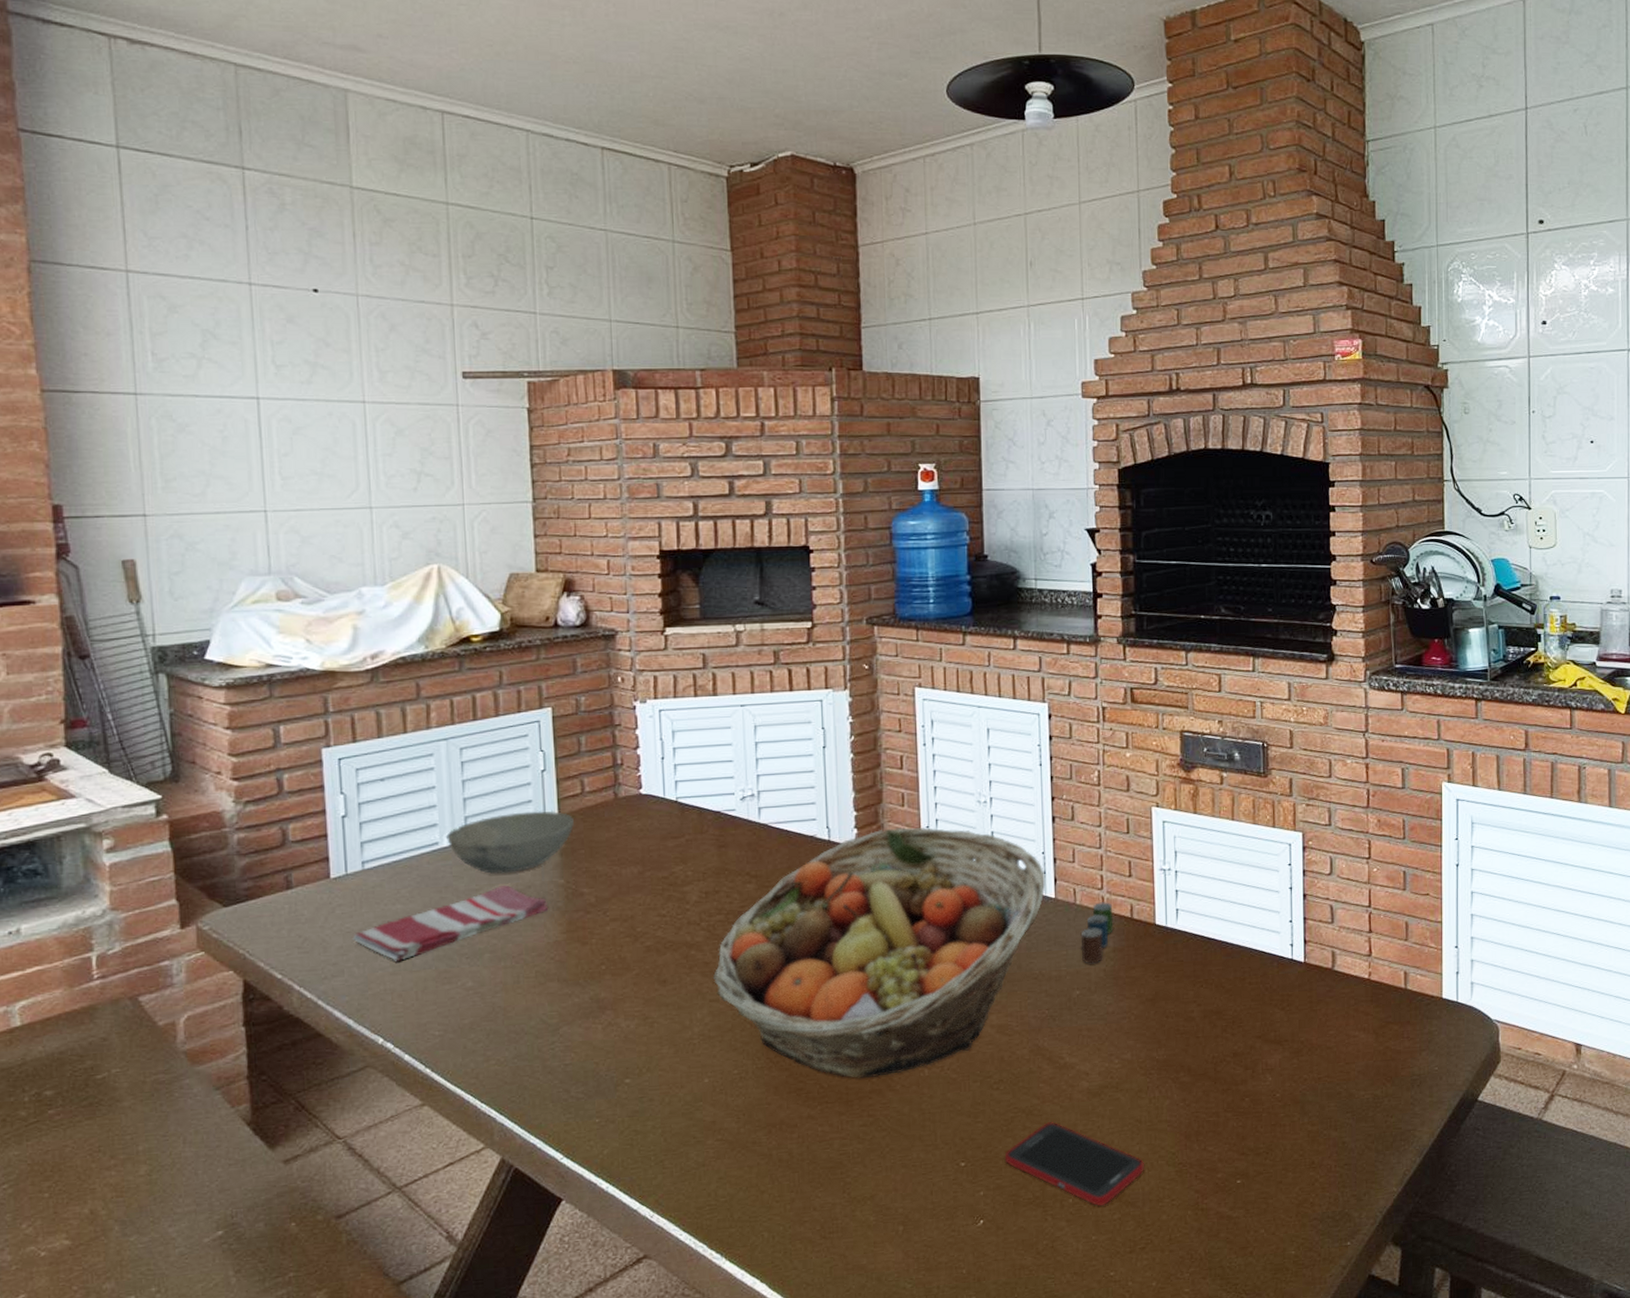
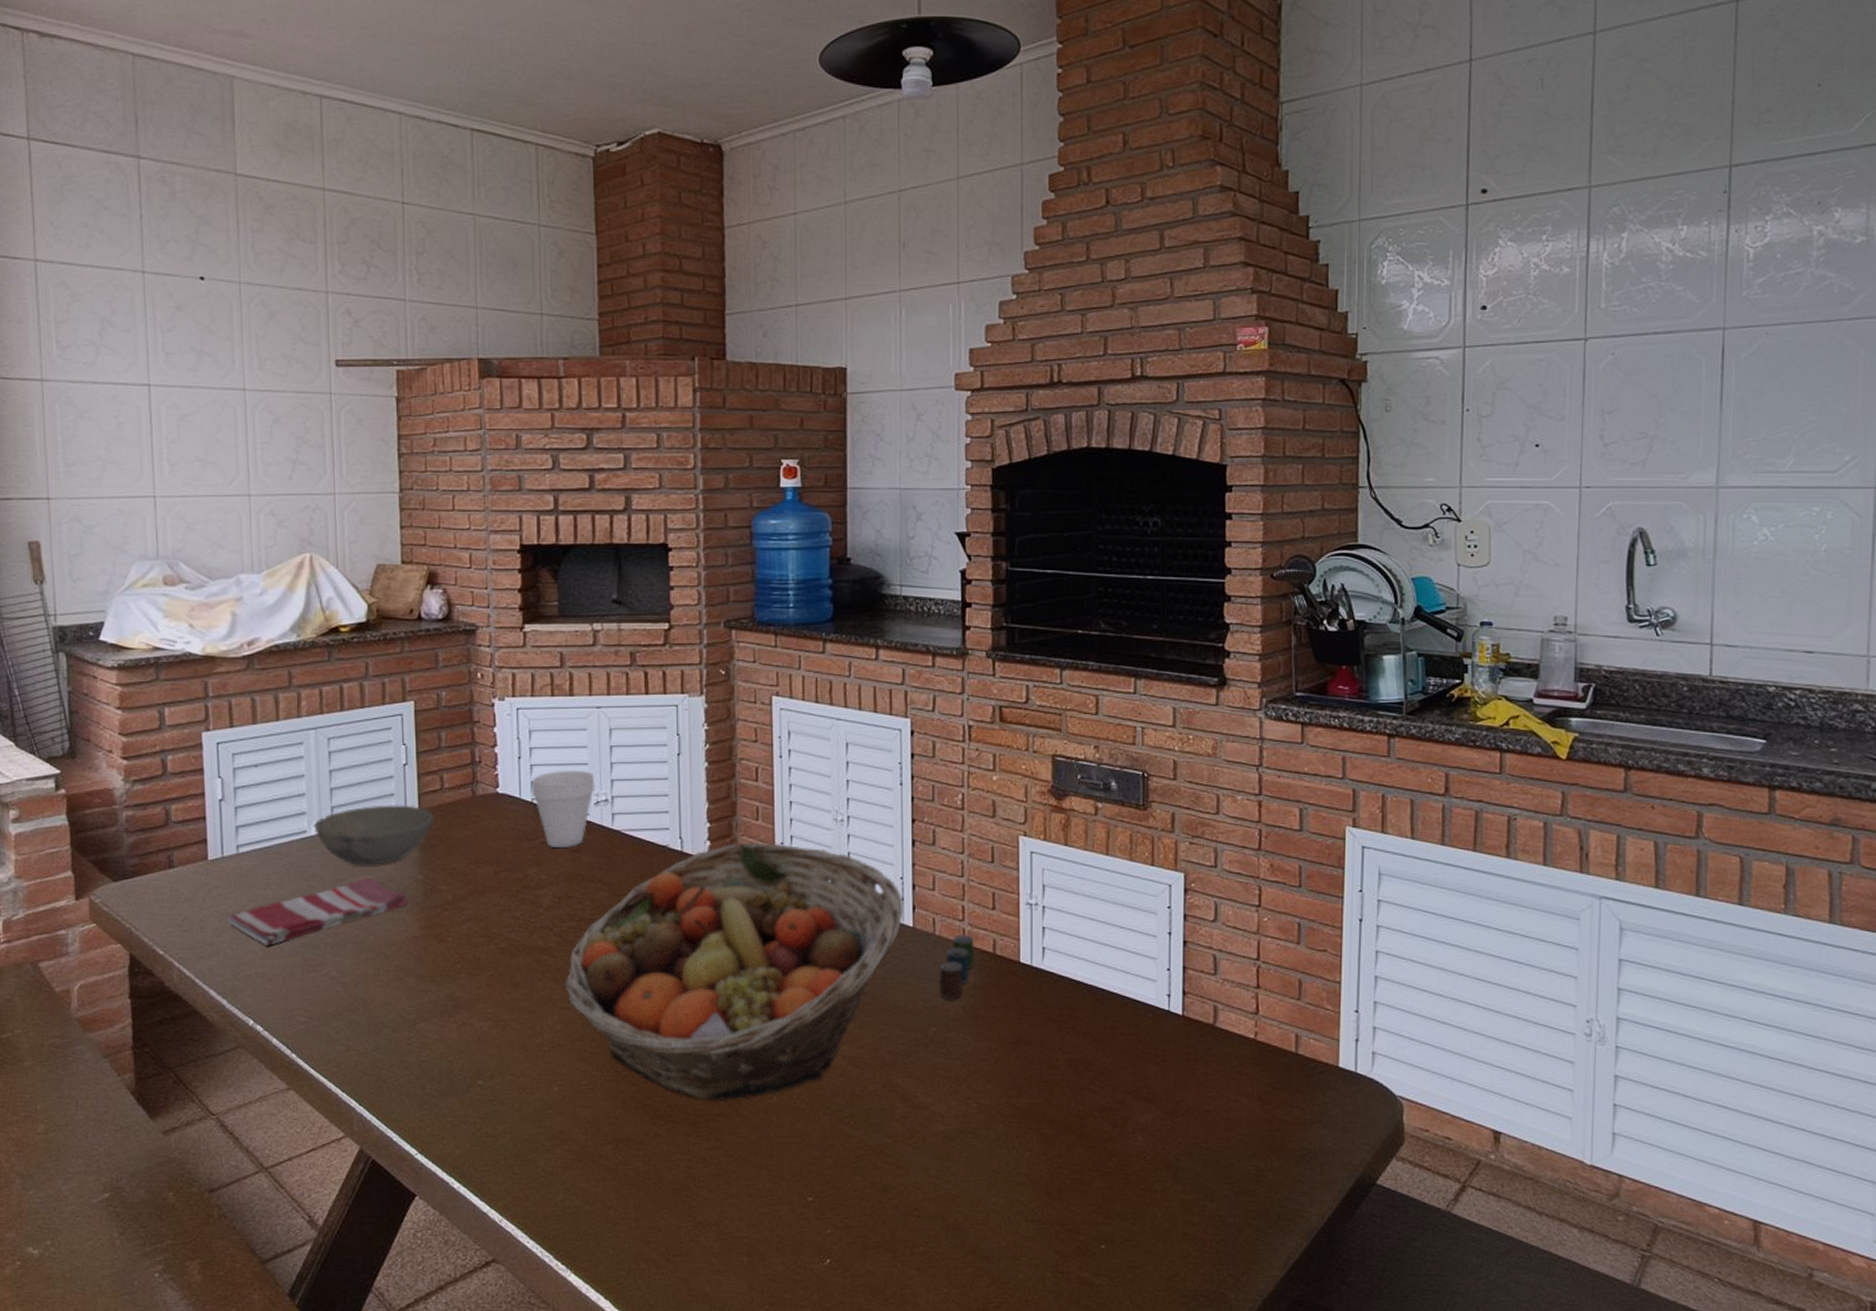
cup: none [675,767,741,845] -> present [531,770,595,849]
cell phone: present [1004,1121,1145,1206] -> none [853,1162,1002,1257]

